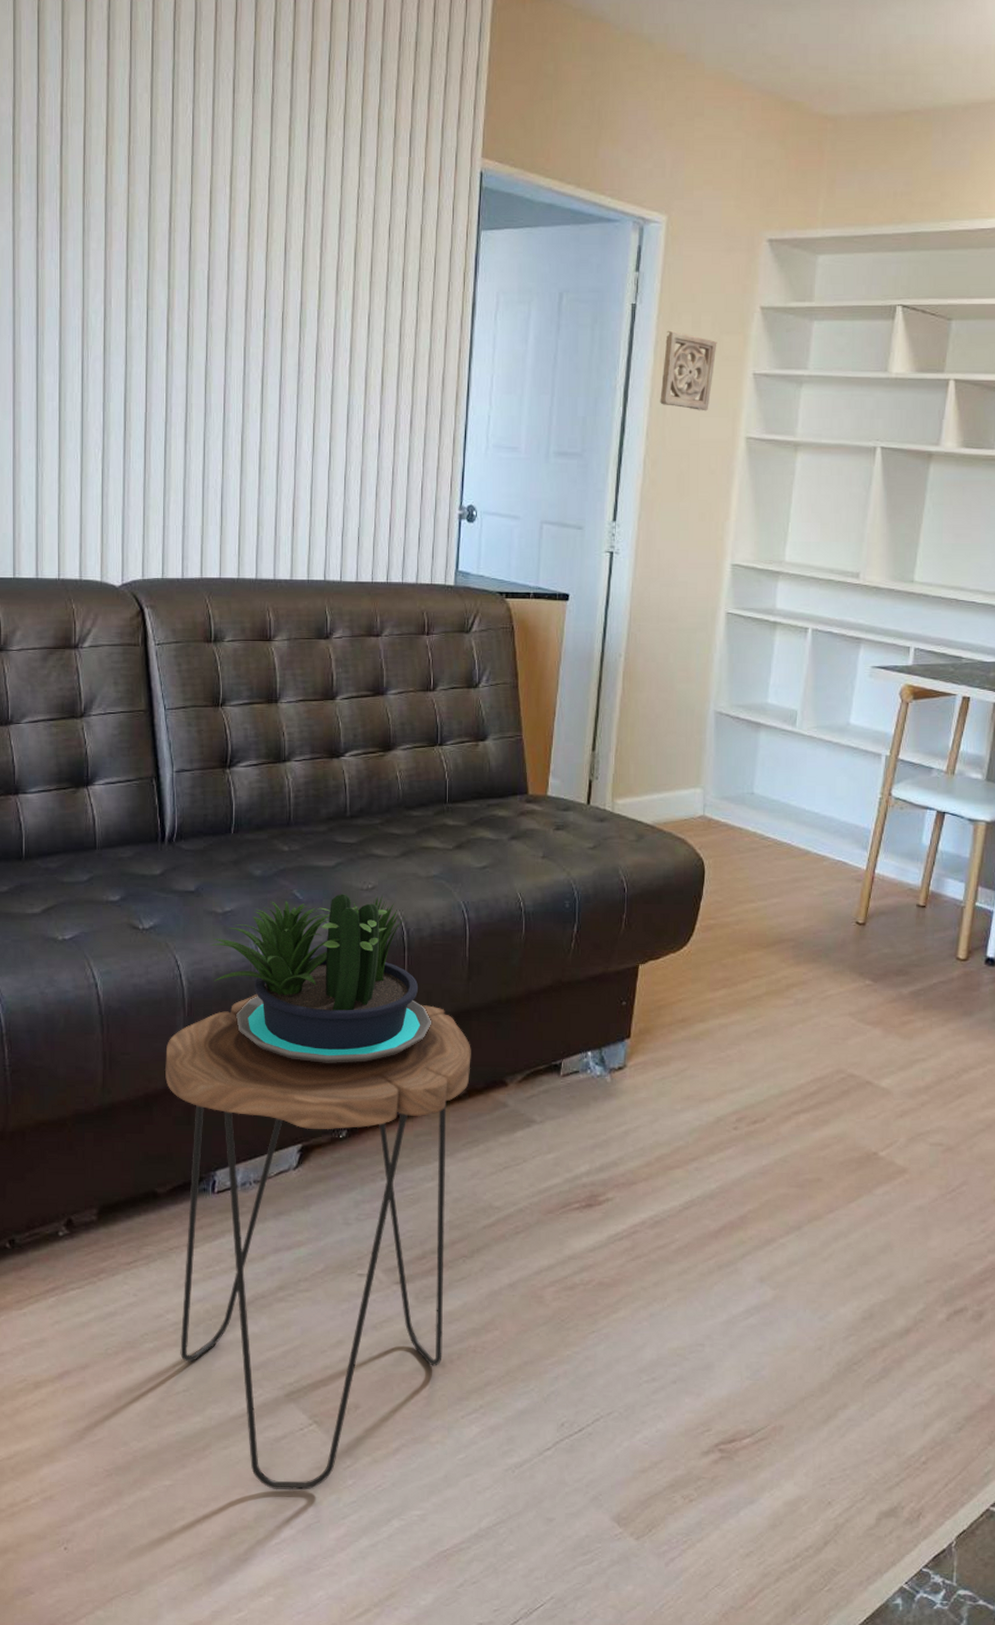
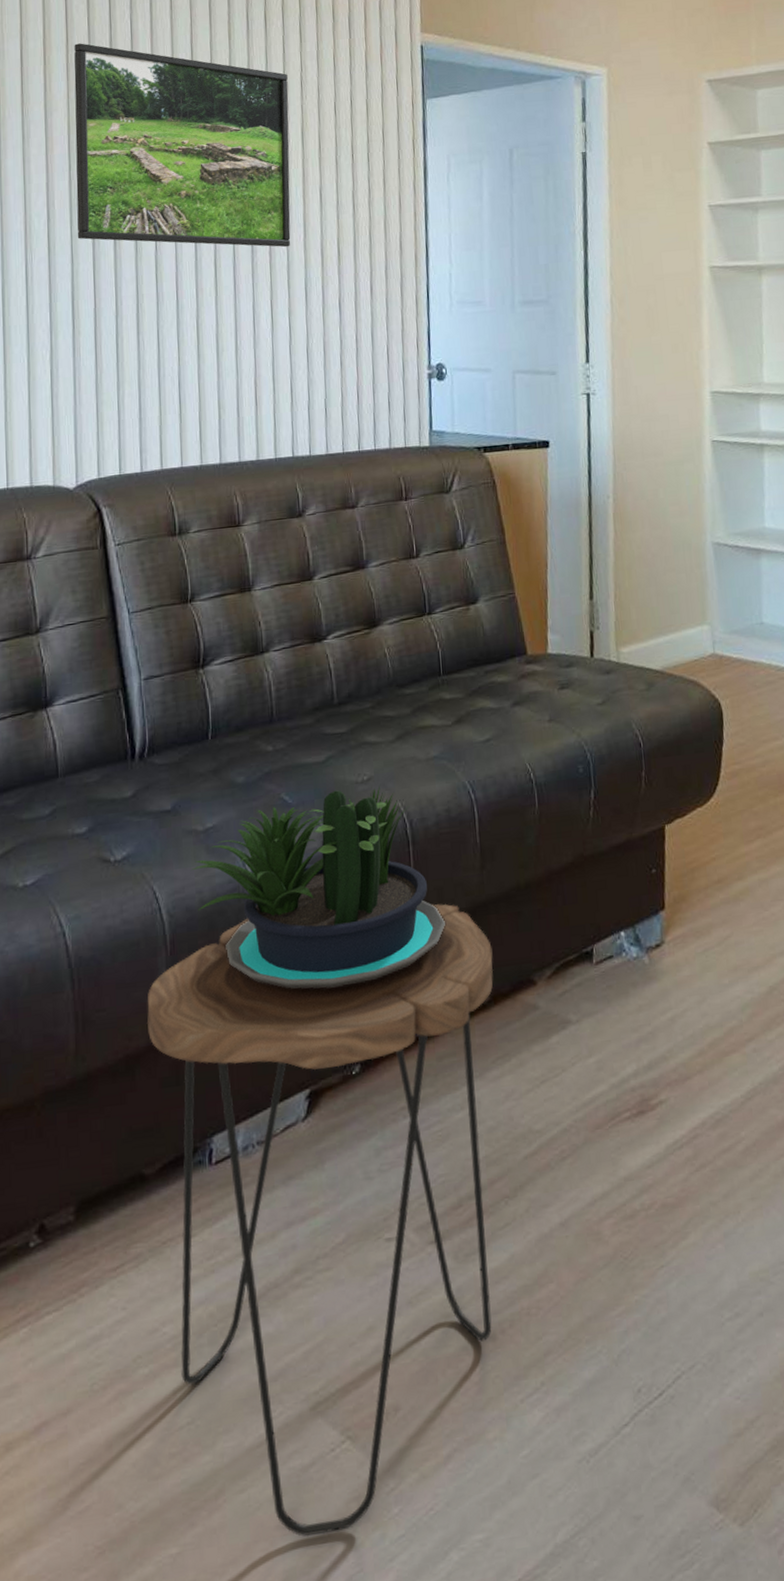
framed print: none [132,135,345,371] -> present [74,43,291,248]
wall ornament: present [660,330,717,411] -> none [619,173,670,247]

